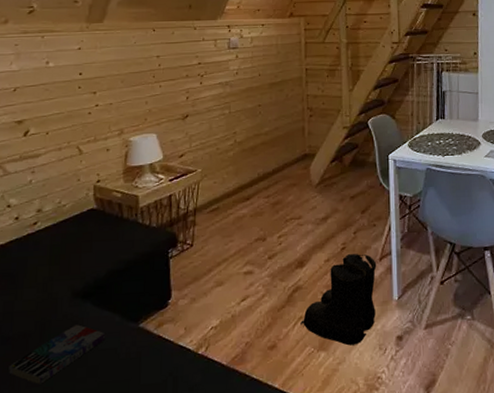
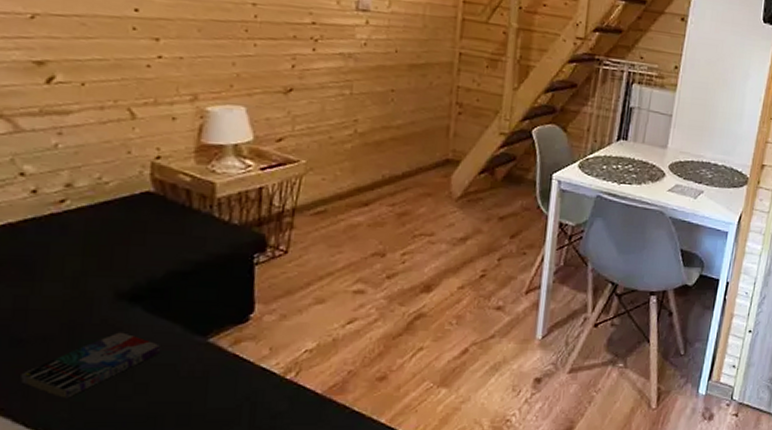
boots: present [300,253,377,346] -> none [420,282,522,384]

